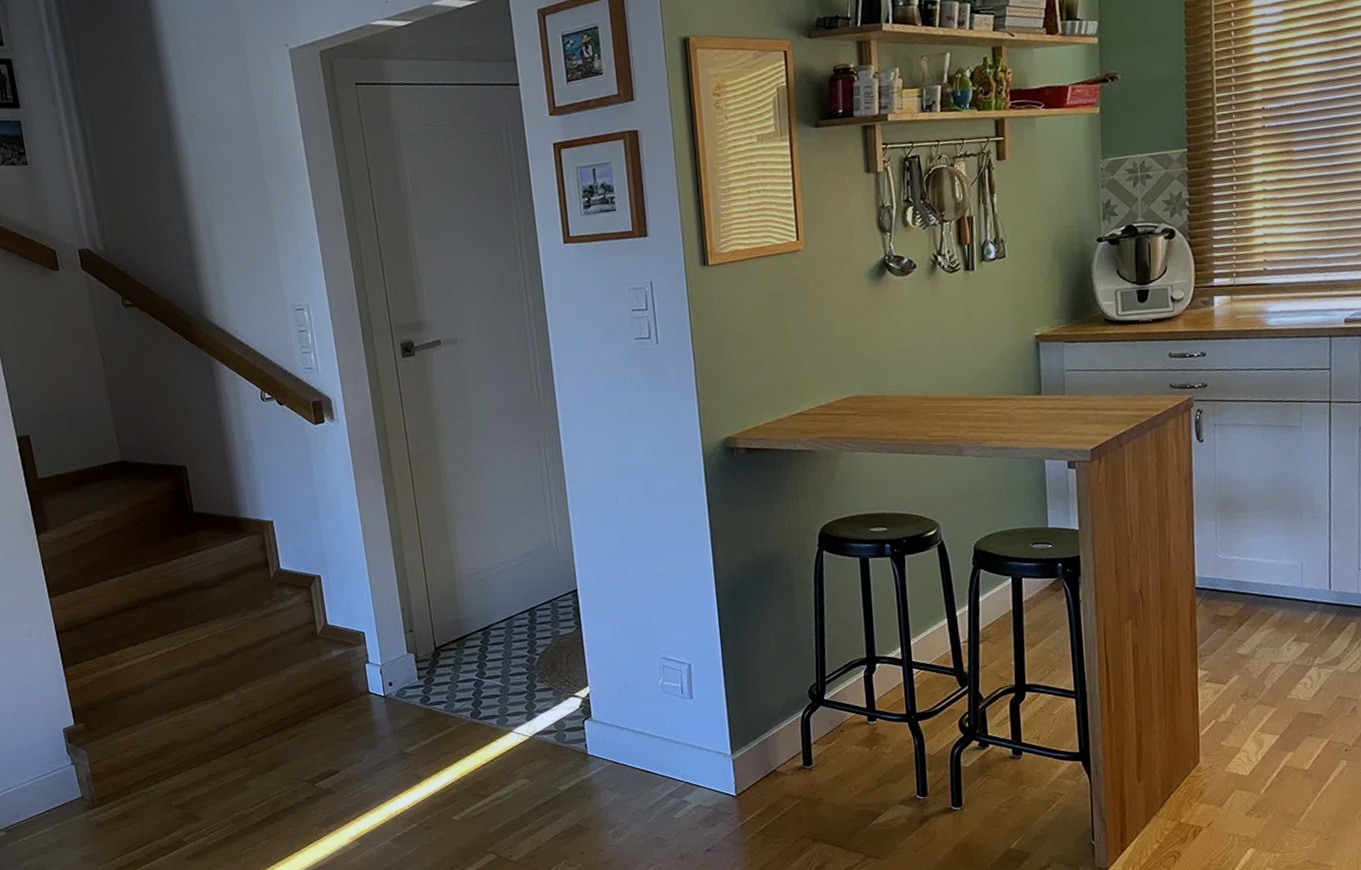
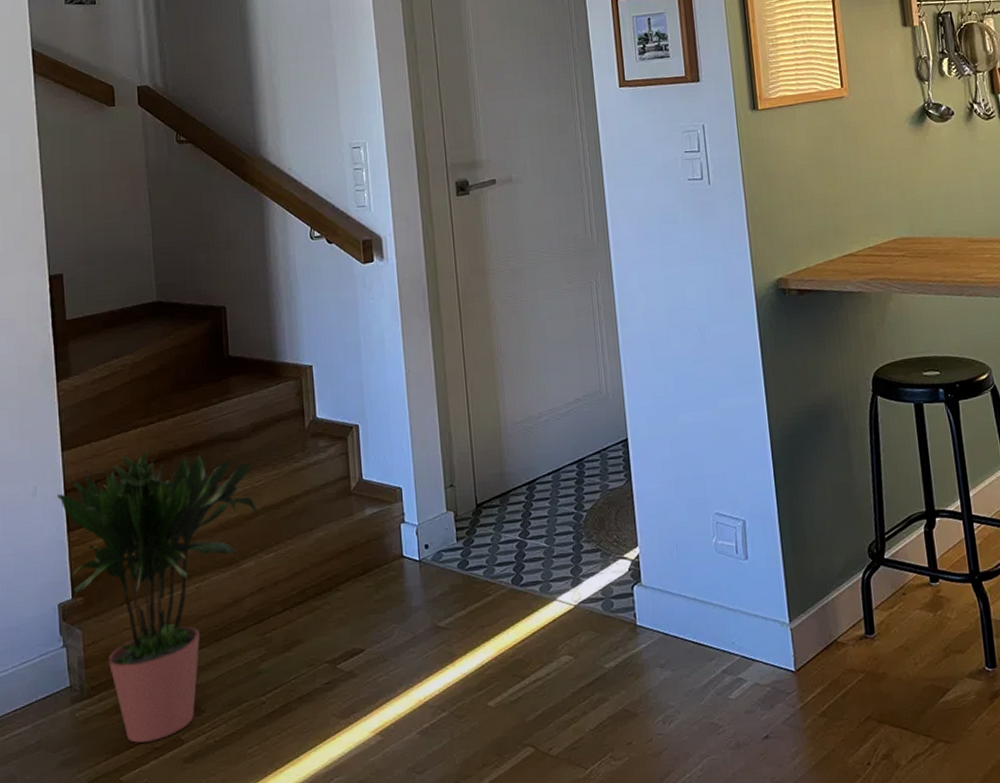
potted plant: none [49,598,233,843] -> present [56,450,257,743]

